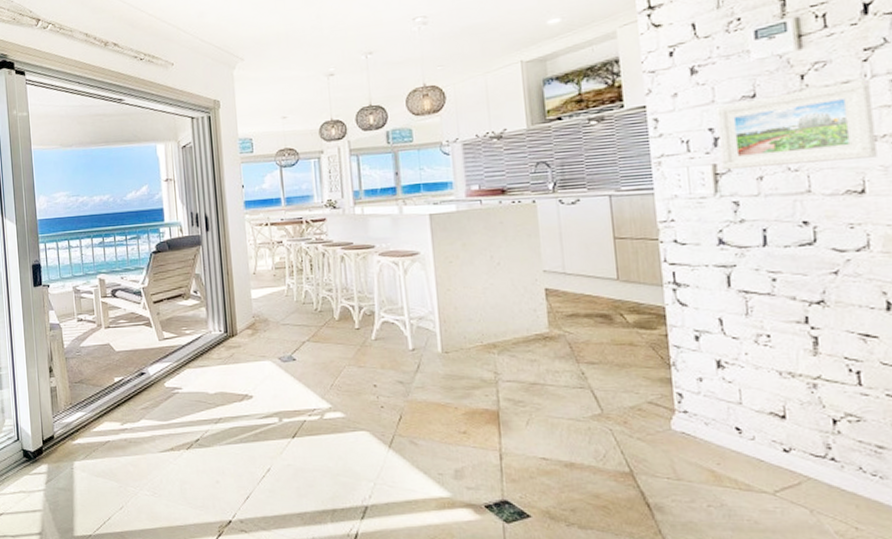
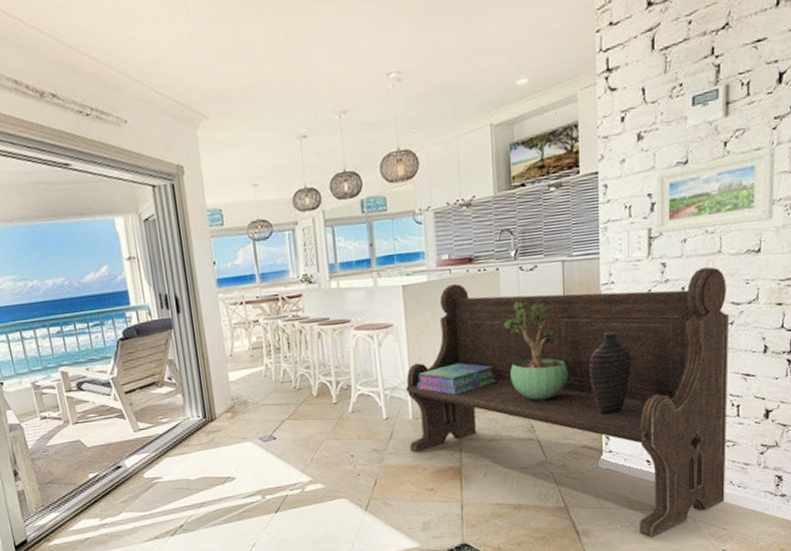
bench: none [434,207,854,526] -> present [406,267,729,538]
stack of books: none [446,296,537,331] -> present [417,362,497,395]
potted plant: none [542,235,625,345] -> present [503,300,568,401]
decorative vase: none [649,273,705,368] -> present [588,331,632,414]

